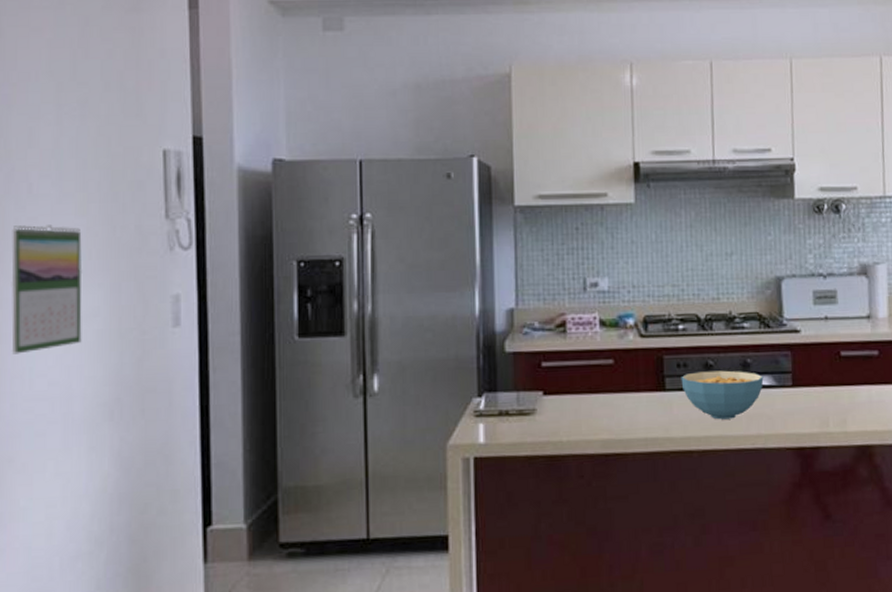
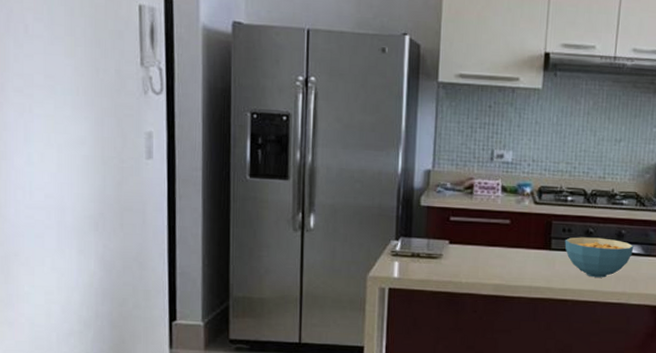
calendar: present [11,225,83,354] -> none [12,60,72,170]

